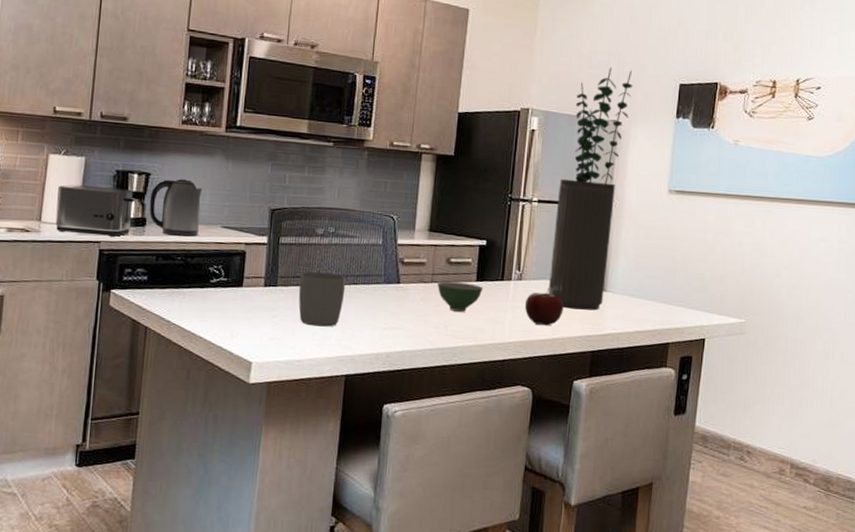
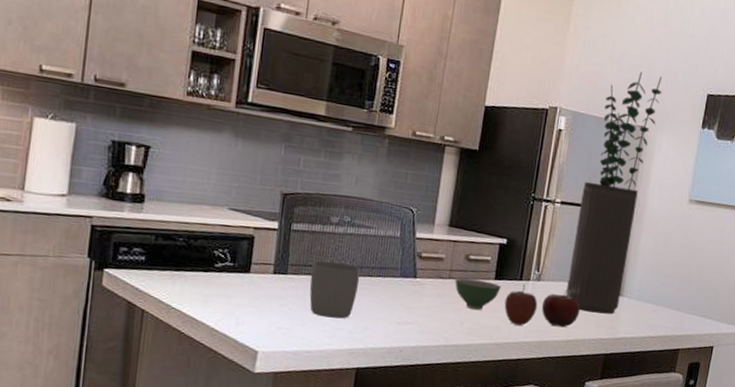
toaster: present [55,184,135,237] -> none [41,152,133,213]
kettle: present [149,179,202,237] -> none [148,154,208,217]
fruit: none [487,285,521,326] -> present [504,284,538,326]

